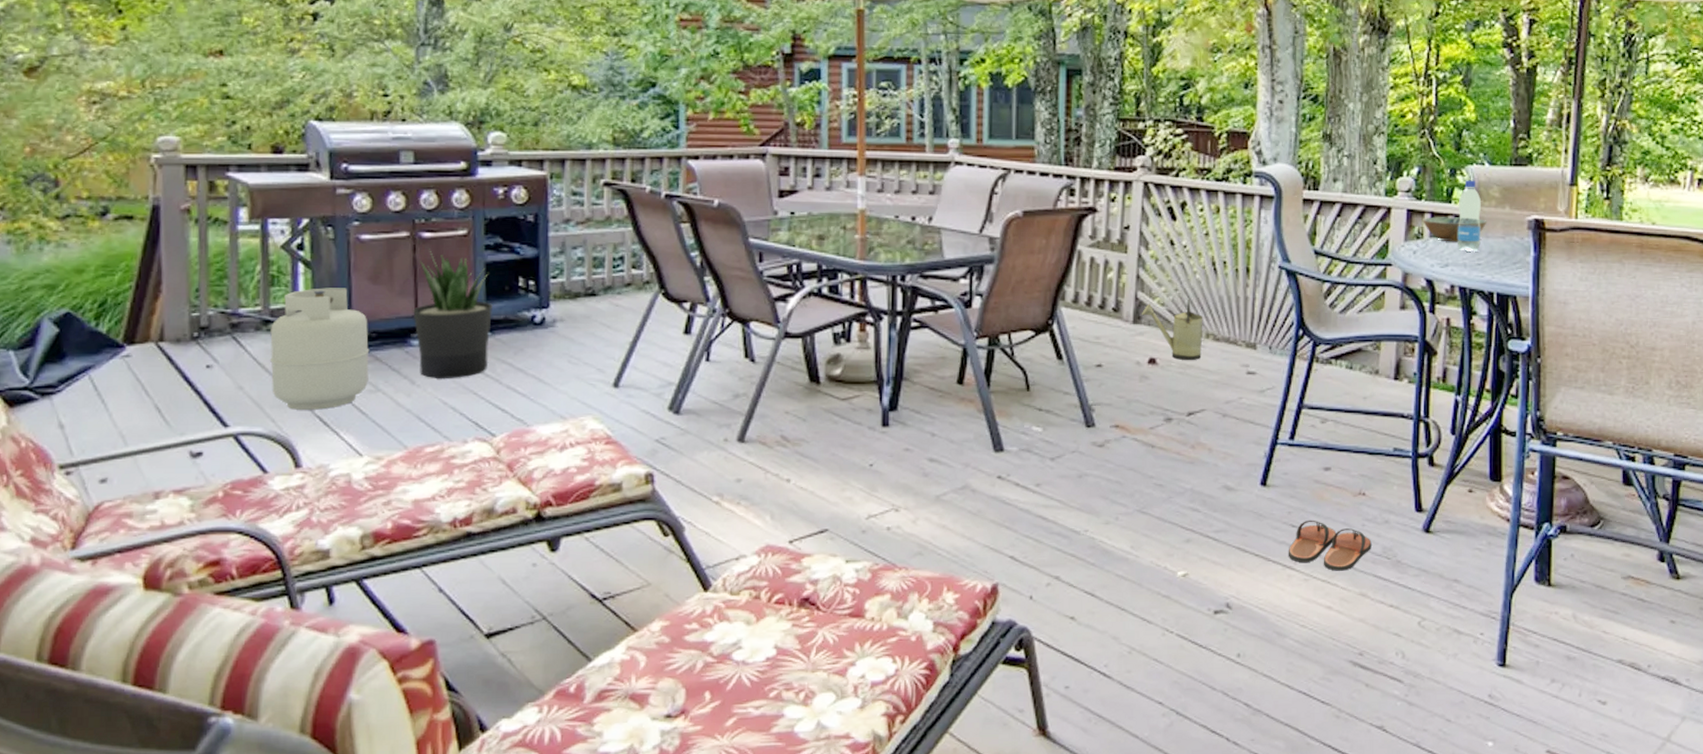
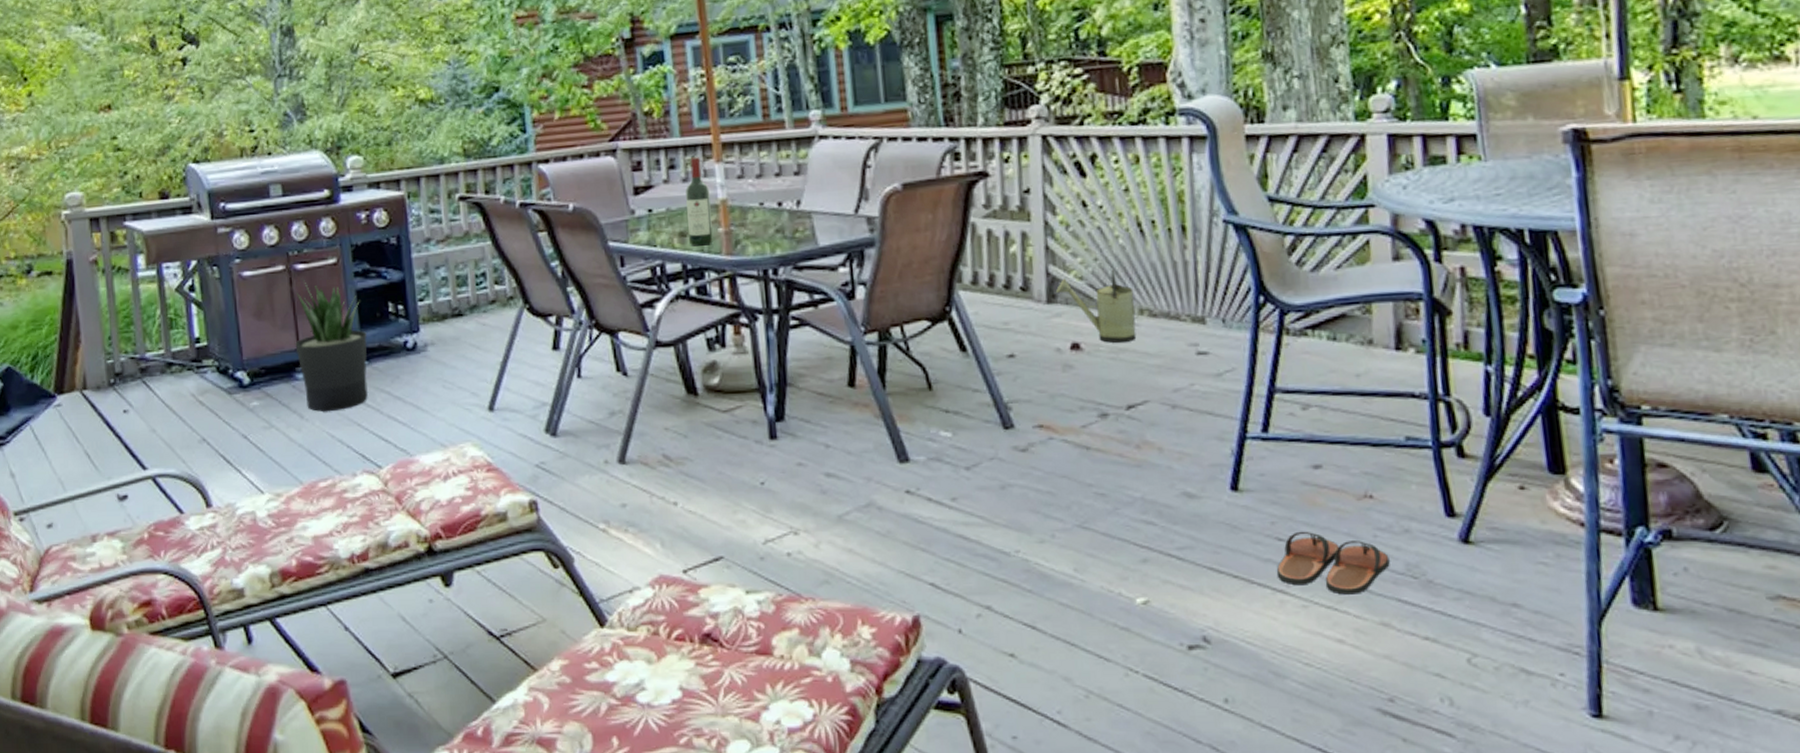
propane tank: present [269,288,370,410] -> none [173,326,262,450]
wine bottle: none [826,169,850,249] -> present [686,157,713,246]
bowl: present [1423,217,1487,242] -> none [1411,136,1503,170]
bottle: present [1458,180,1481,252] -> none [1459,88,1497,180]

